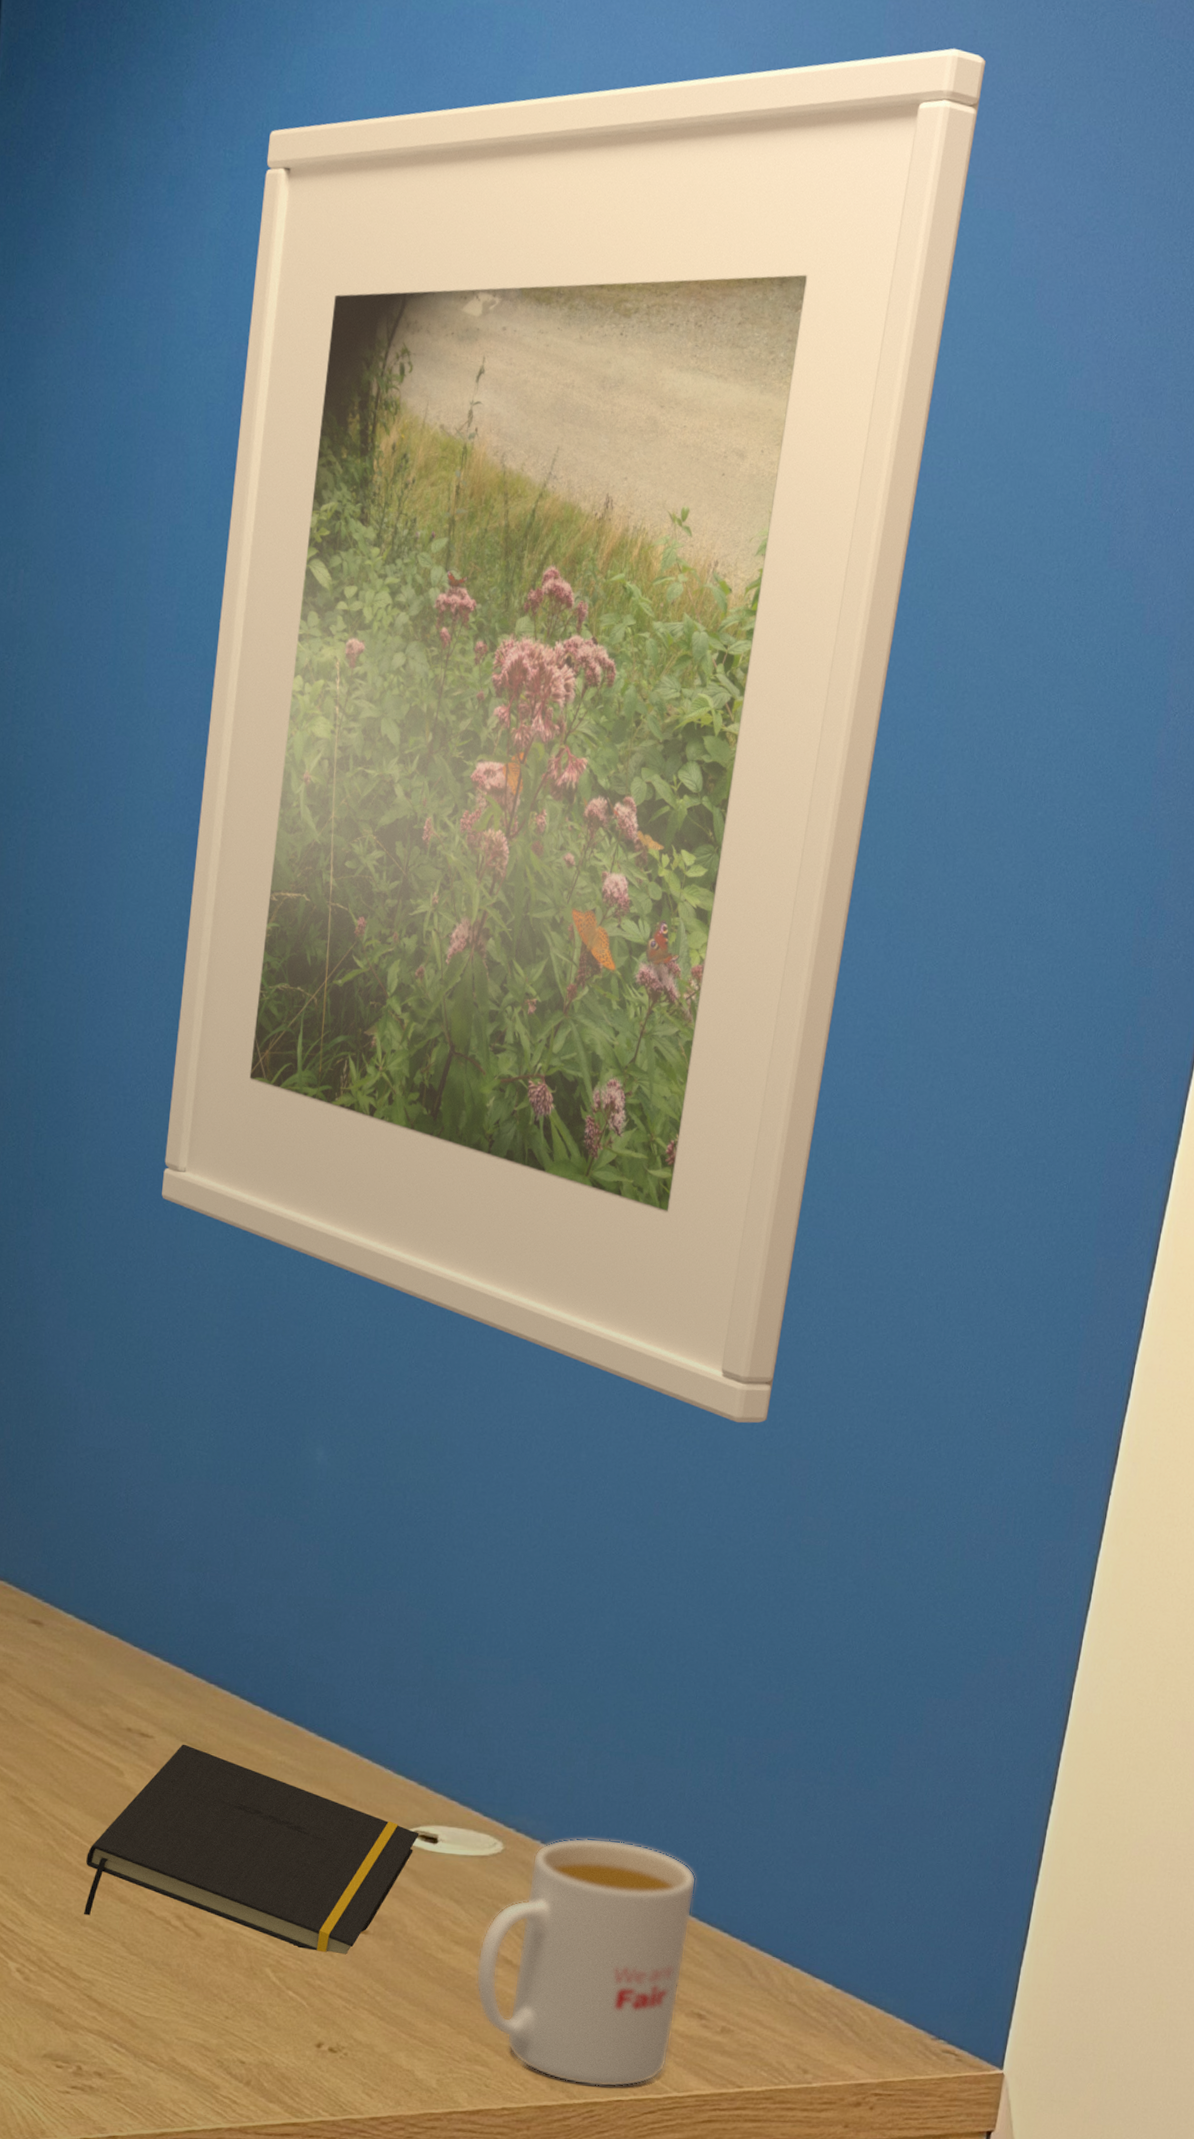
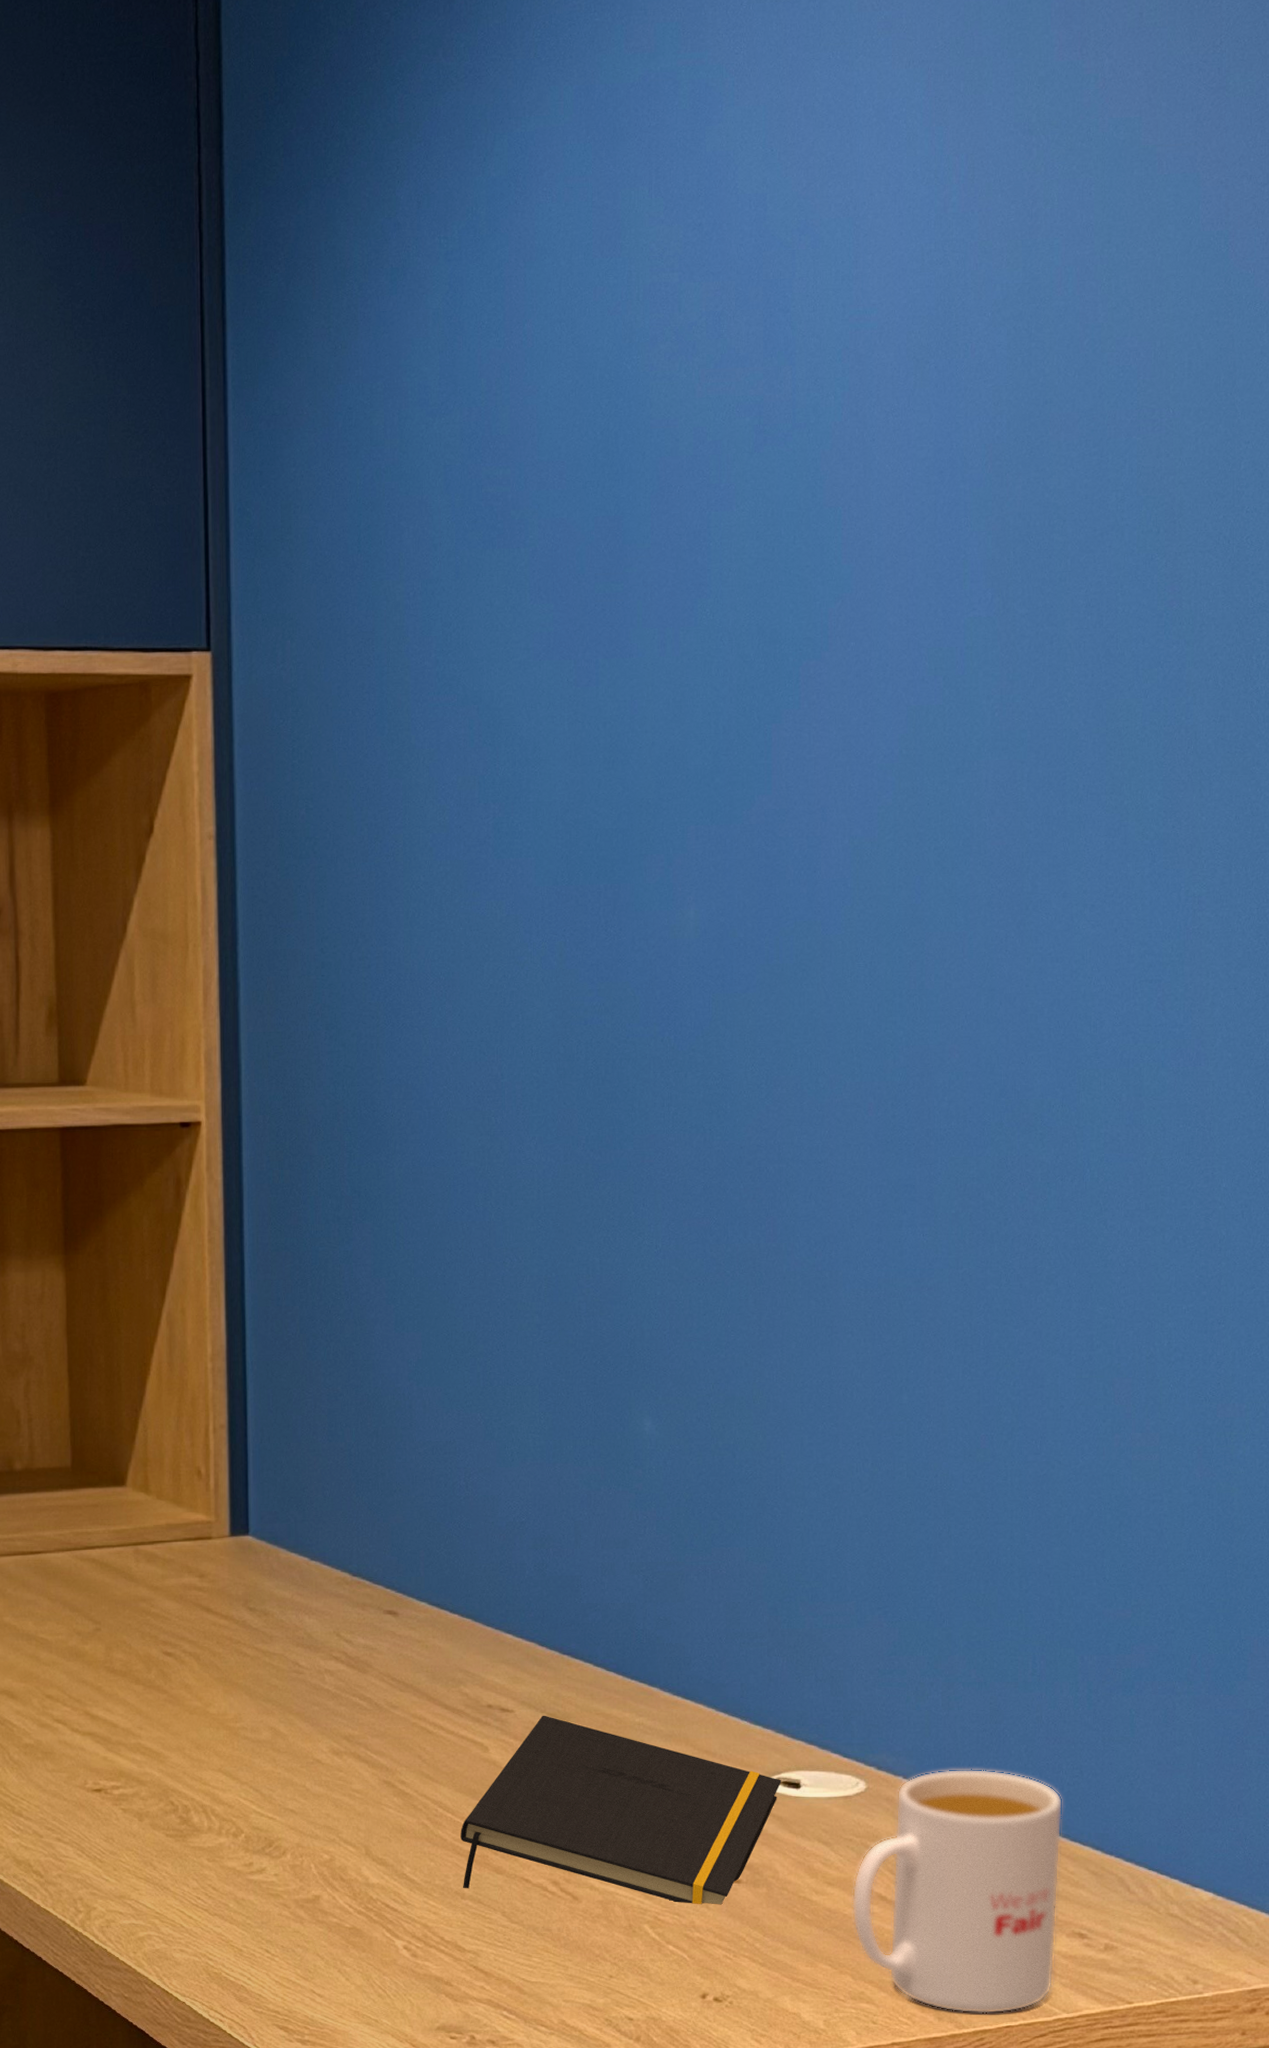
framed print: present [162,48,987,1423] -> none [472,32,1155,1350]

